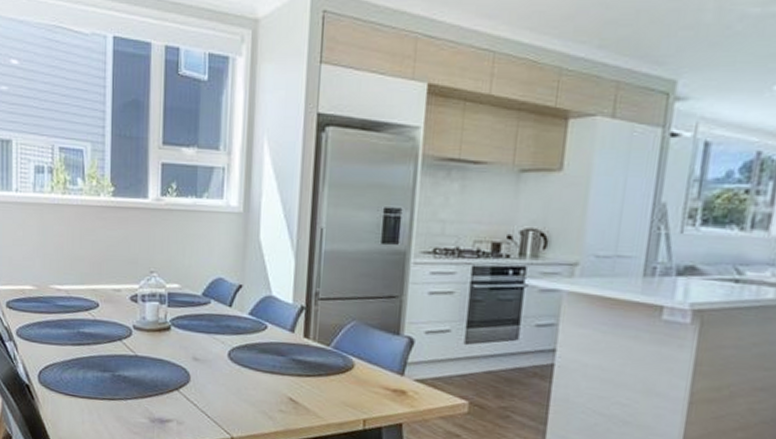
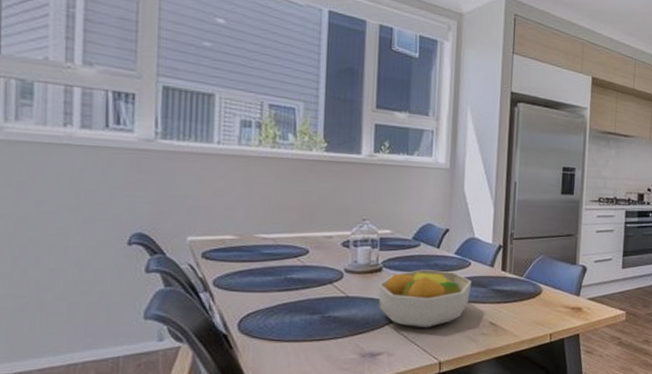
fruit bowl: none [166,331,268,398] -> present [377,270,472,328]

